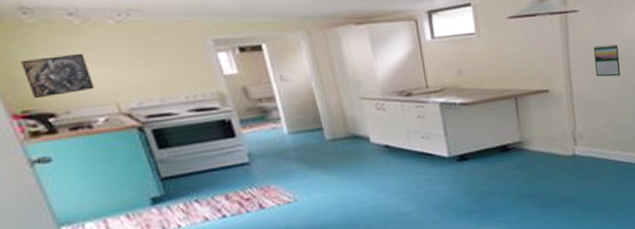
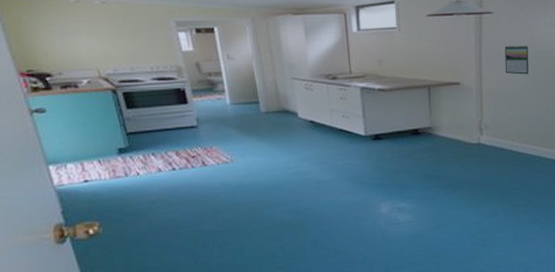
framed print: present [21,53,95,99] -> none [29,26,82,61]

